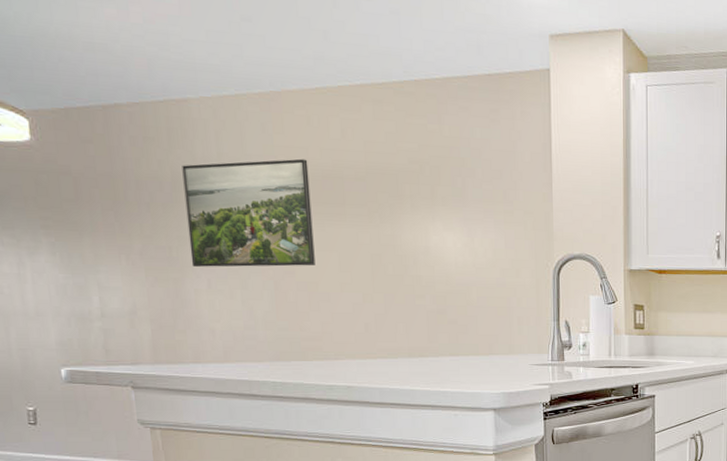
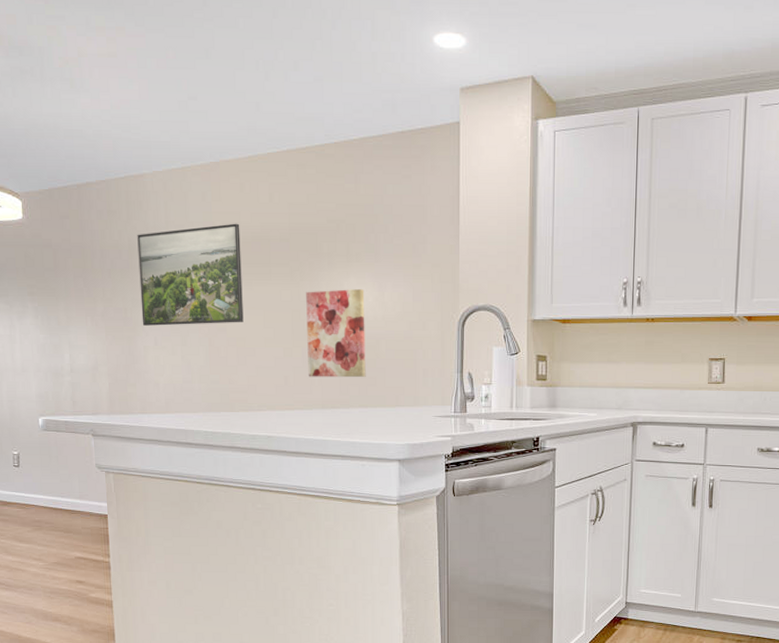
wall art: none [387,233,456,326] -> present [306,289,366,378]

